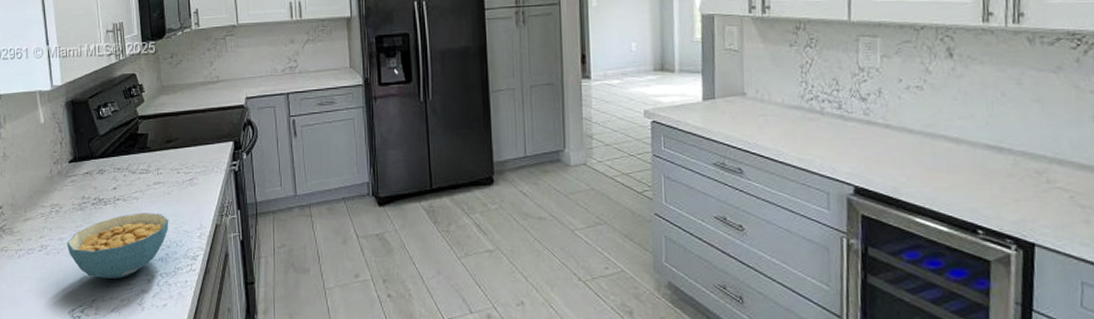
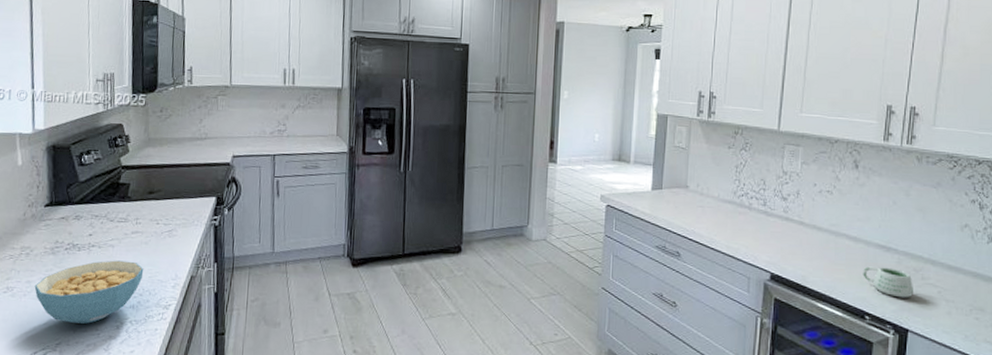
mug: none [970,171,1037,207] -> present [863,266,913,298]

